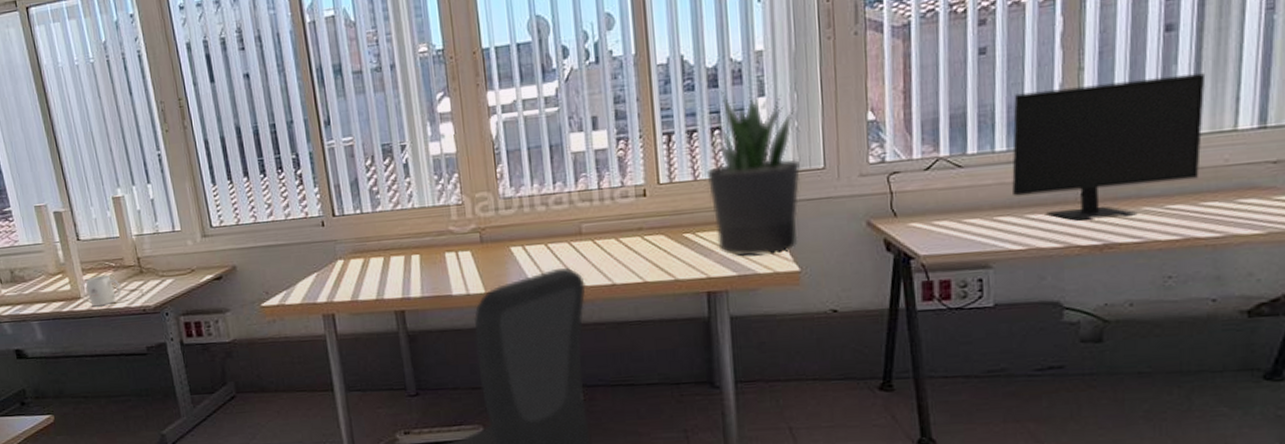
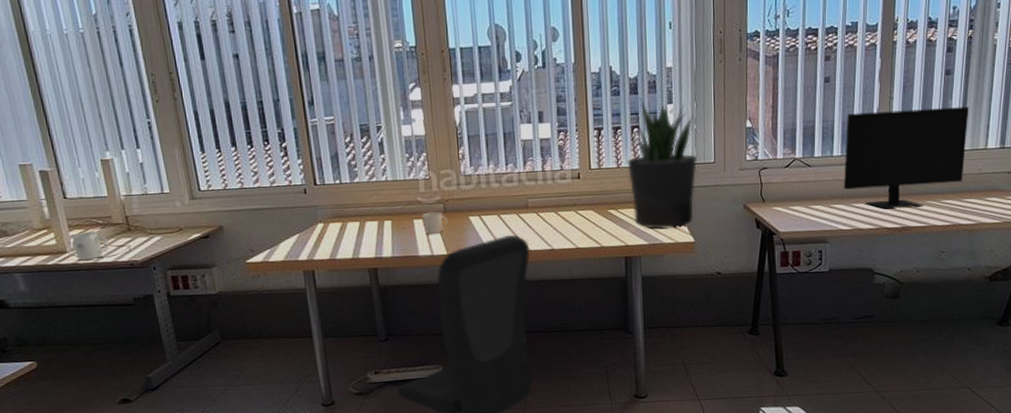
cup: none [454,242,486,270] -> present [422,211,448,235]

